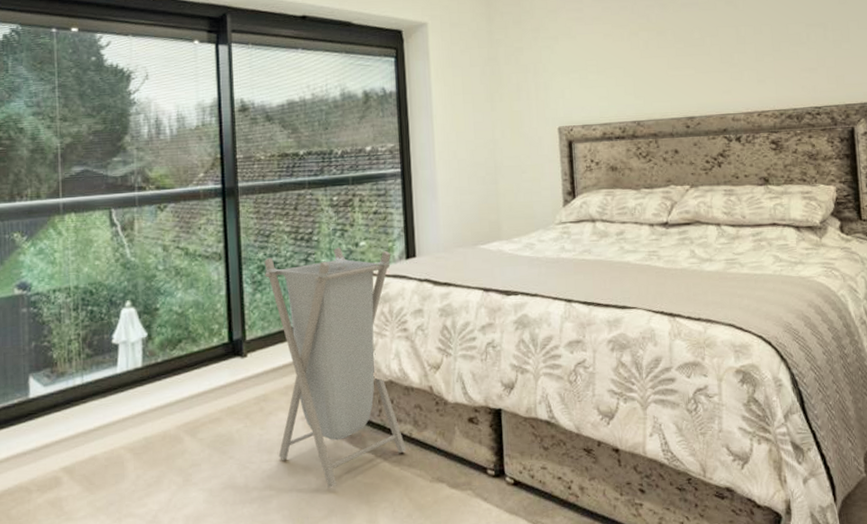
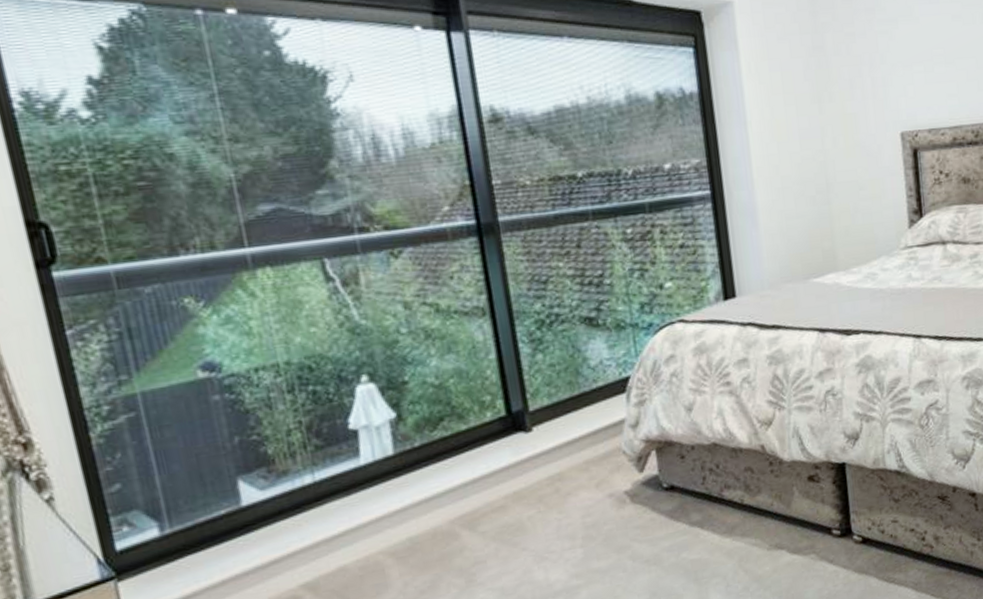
laundry hamper: present [264,247,407,488] -> none [543,291,738,570]

